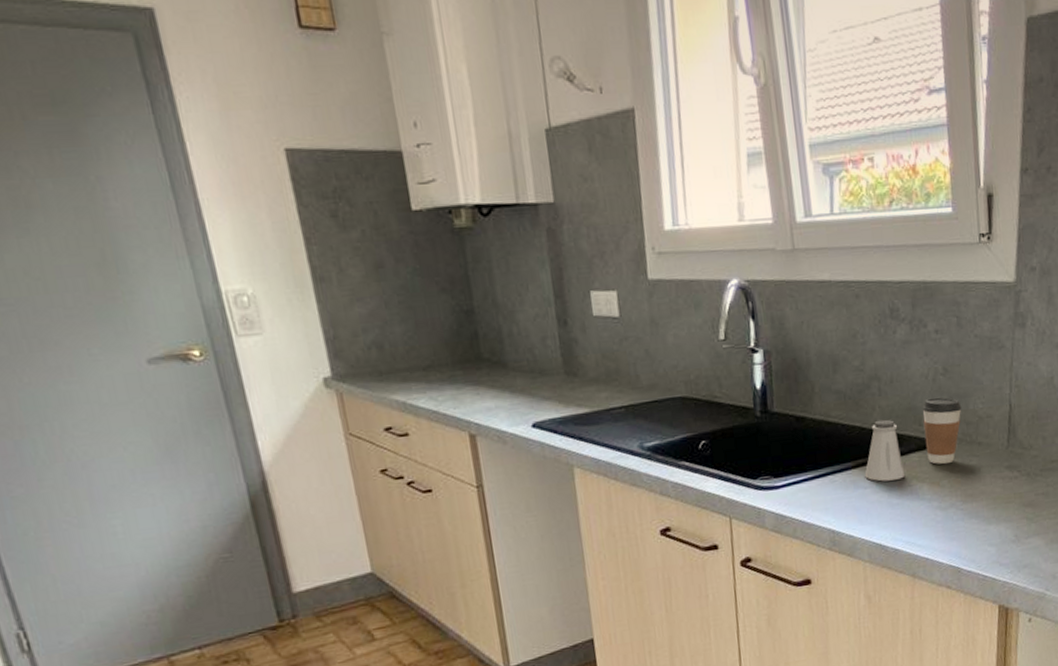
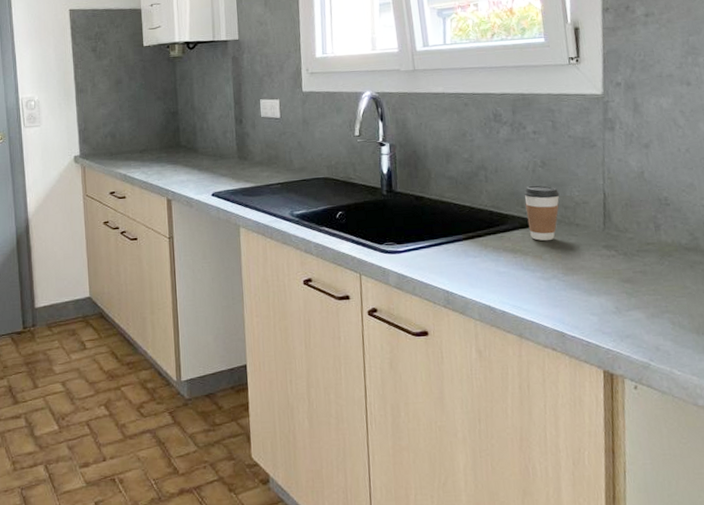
saltshaker: present [864,419,904,482] -> none [474,201,510,252]

